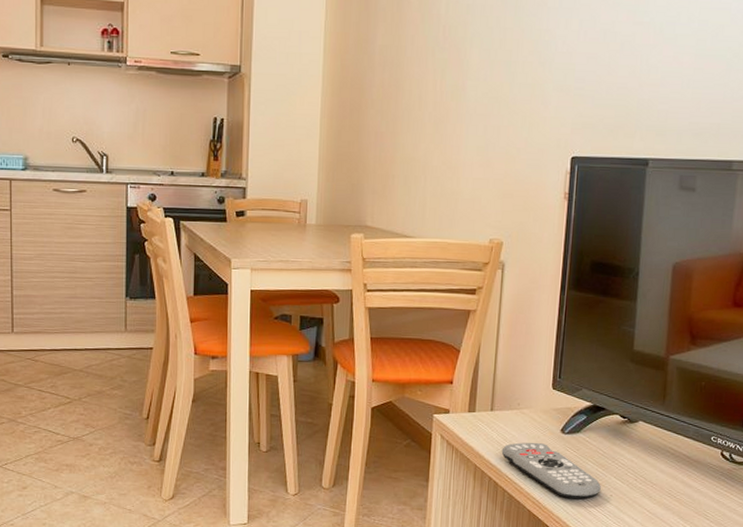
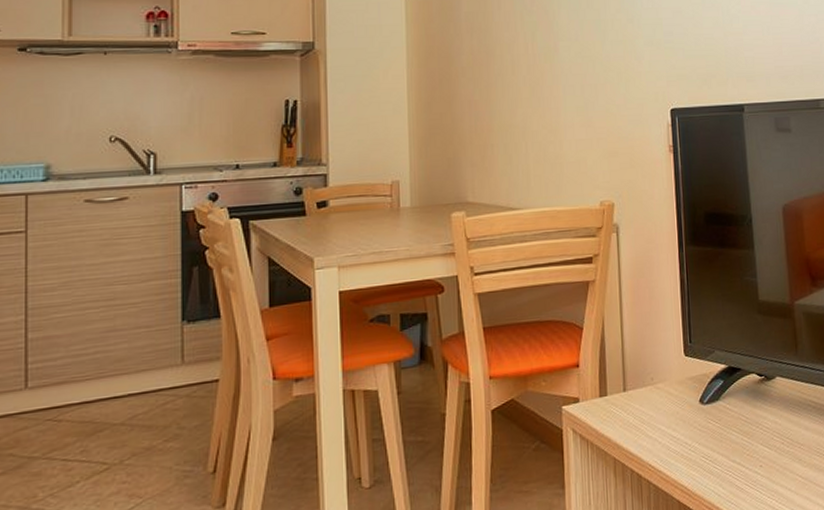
remote control: present [501,442,601,499] -> none [640,419,749,478]

